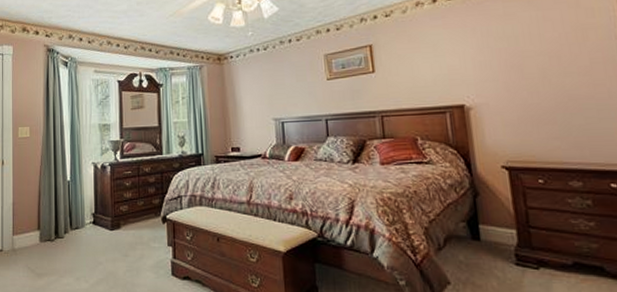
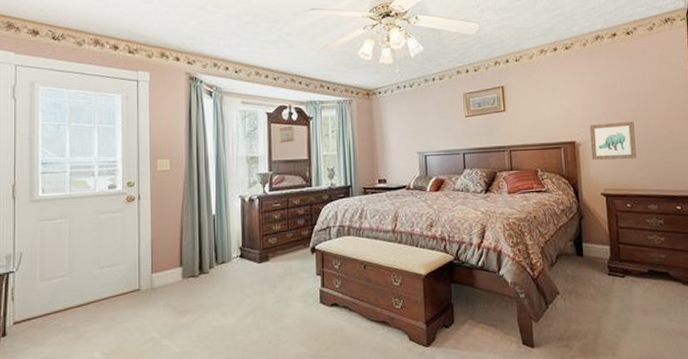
wall art: none [482,79,549,126] -> present [589,121,637,160]

